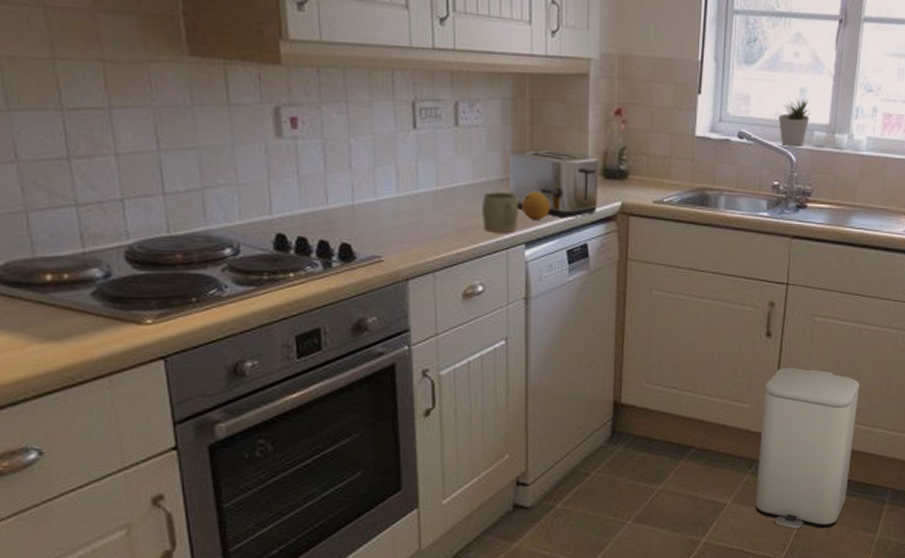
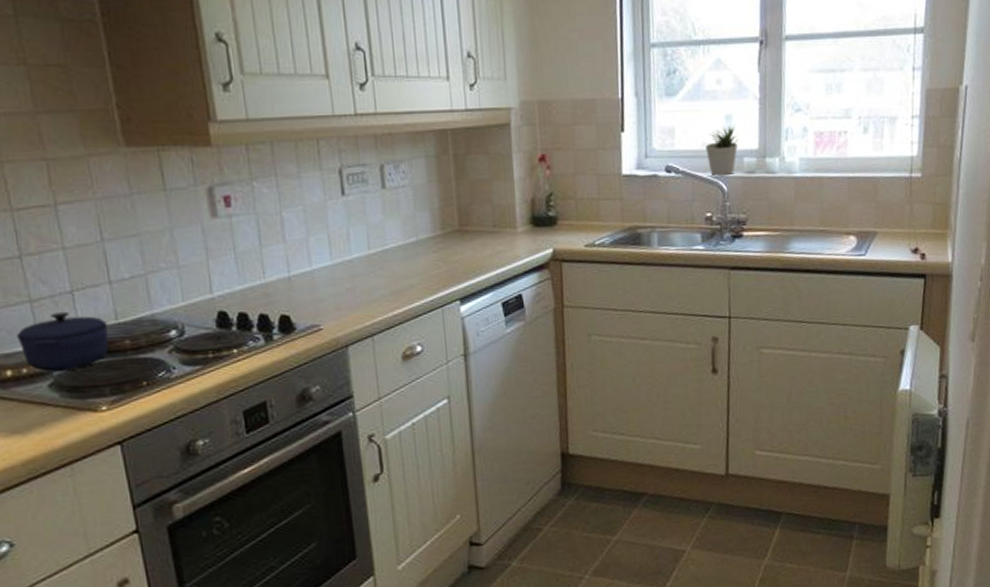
cooking pot: none [60,218,159,279] -> present [17,311,109,372]
mug: present [482,192,519,233] -> none [414,250,452,291]
toaster: present [509,148,599,219] -> none [437,202,529,271]
fruit: present [522,192,550,221] -> none [453,246,482,276]
pedal bin: present [755,367,860,530] -> none [714,403,816,573]

